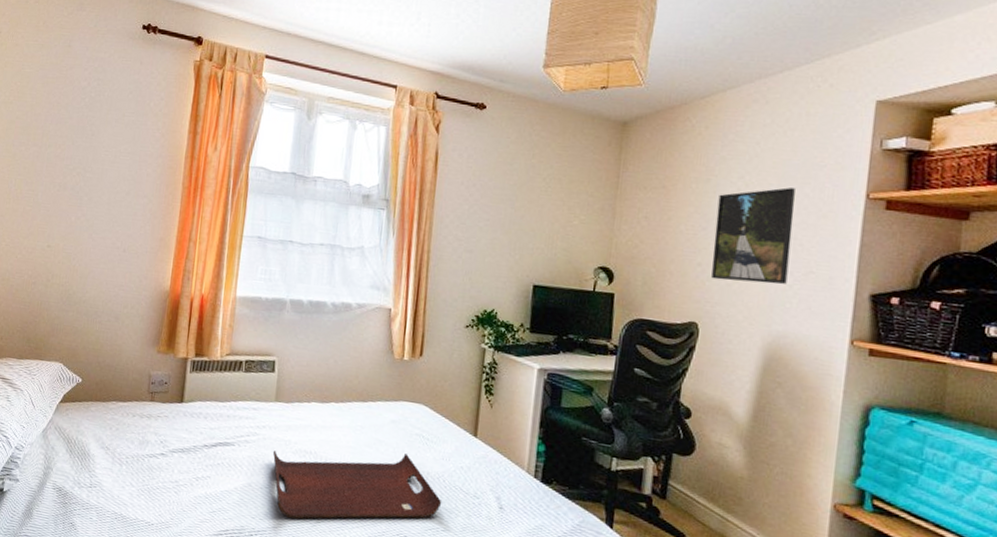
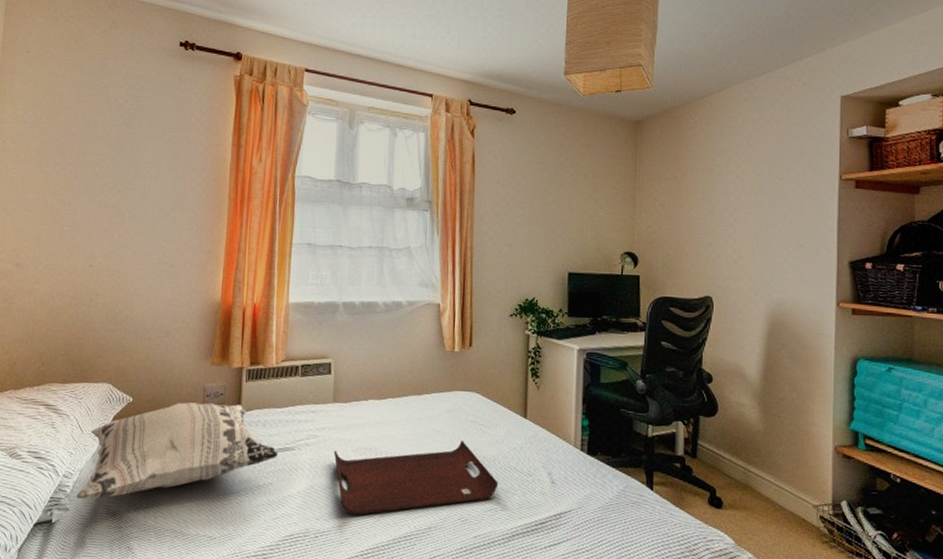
decorative pillow: none [26,387,218,473] -> present [76,402,278,500]
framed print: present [711,187,795,285] -> none [720,173,784,258]

